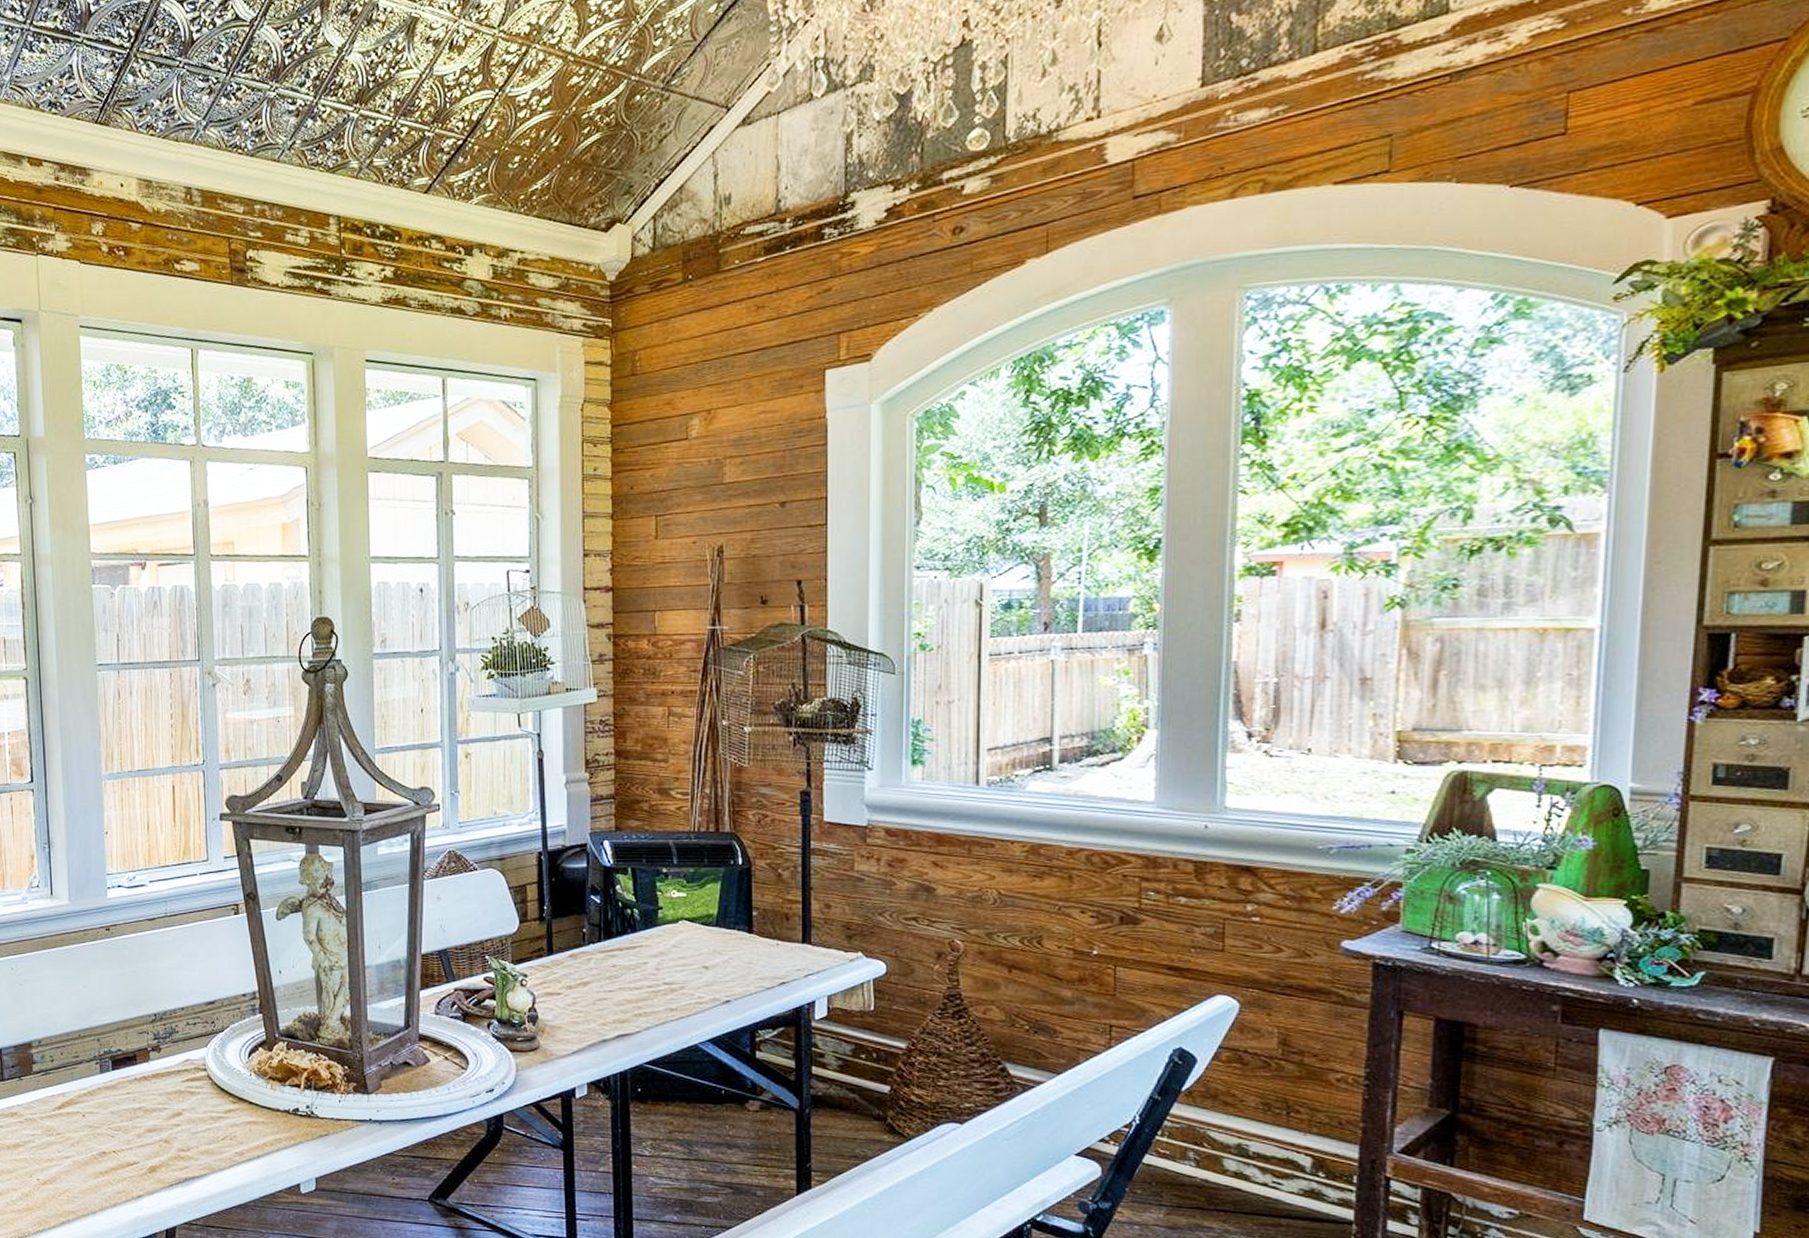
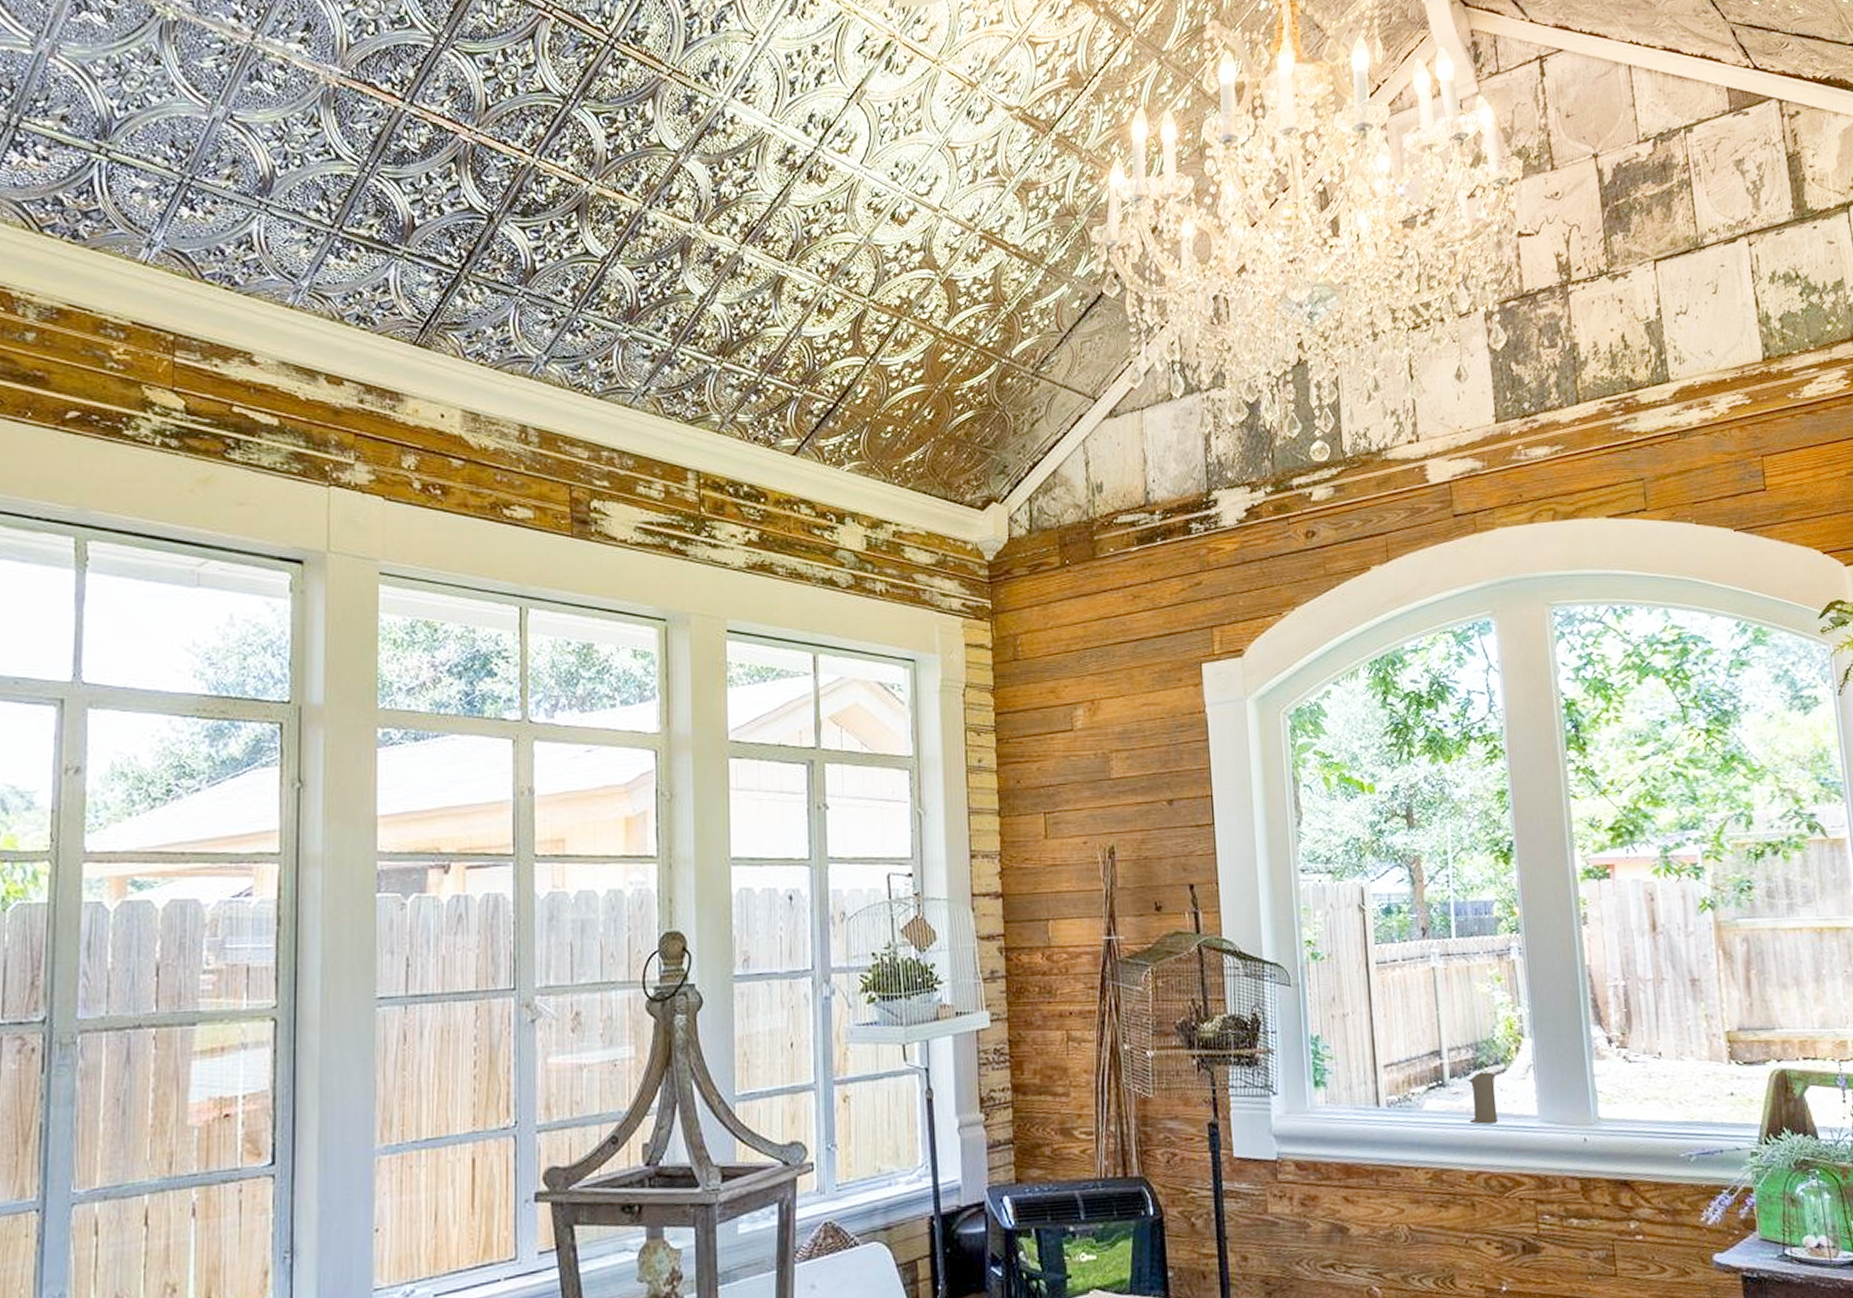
candle: none [1075,758,1109,807] -> present [1469,1071,1498,1125]

